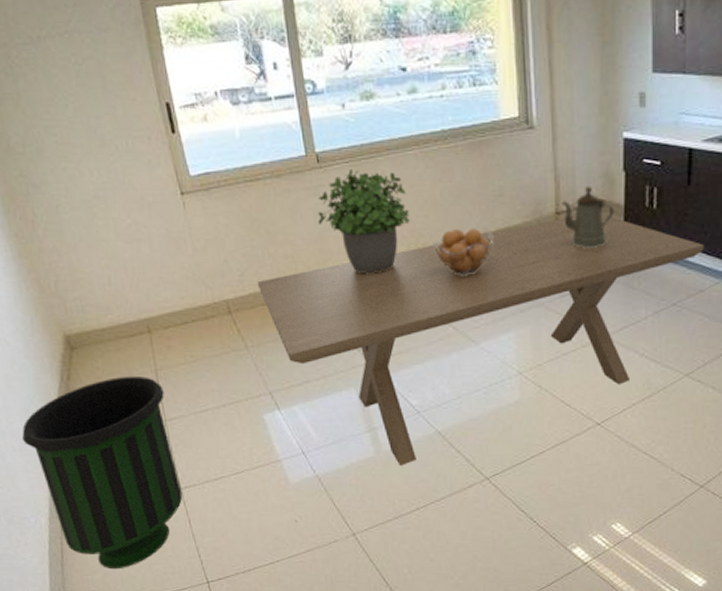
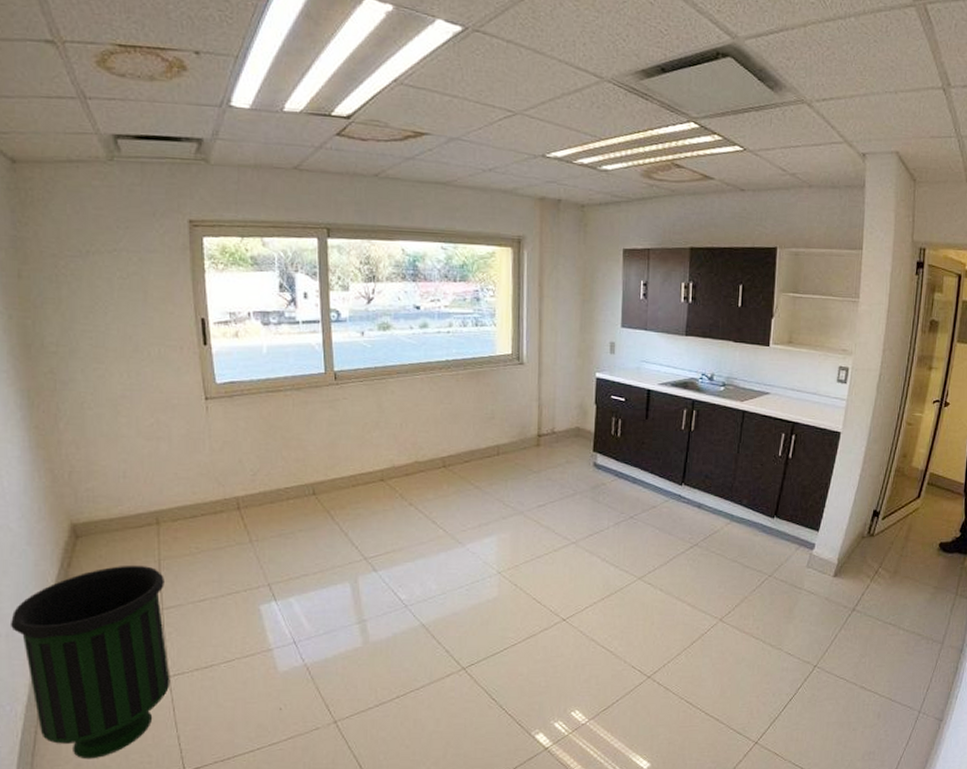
dining table: present [257,214,705,466] -> none [268,438,658,656]
potted plant: present [318,168,410,274] -> none [331,386,412,480]
fruit basket: present [433,228,494,276] -> none [431,443,484,485]
coffee pot: present [561,186,614,248] -> none [543,414,586,466]

